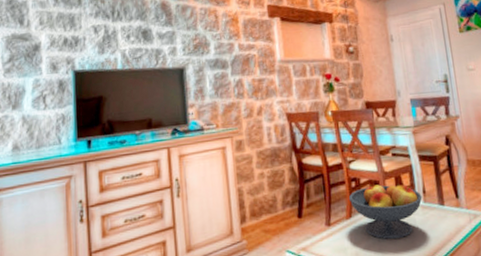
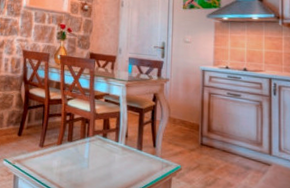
fruit bowl: present [348,184,423,240] -> none [62,120,124,170]

